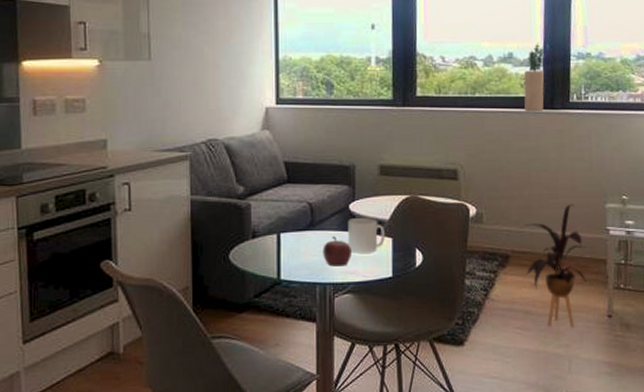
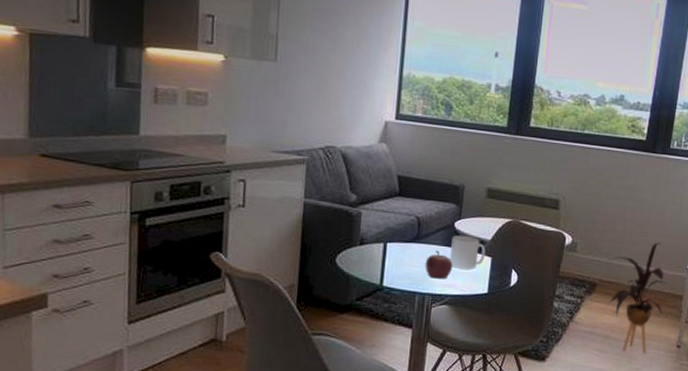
vase: present [524,42,545,112] -> none [628,87,653,155]

